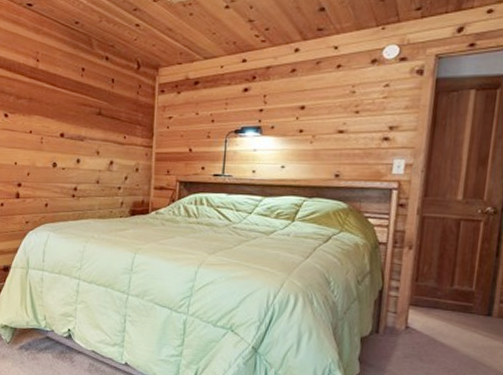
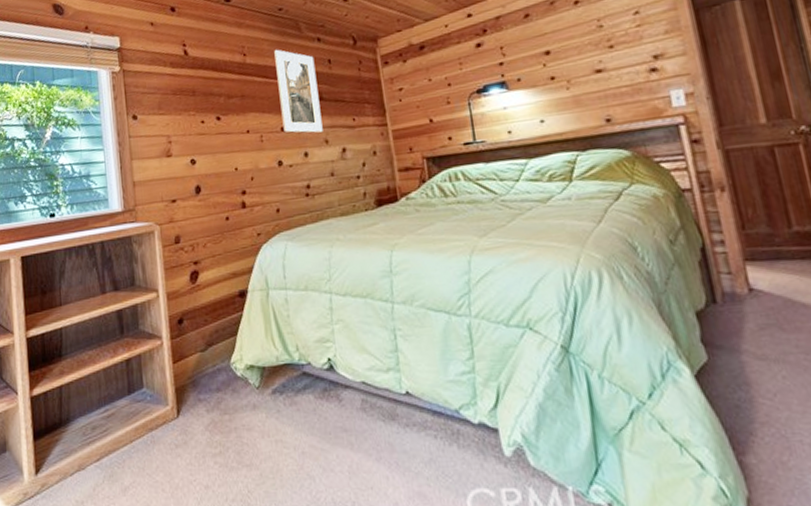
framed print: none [62,60,100,144] -> present [274,49,323,133]

